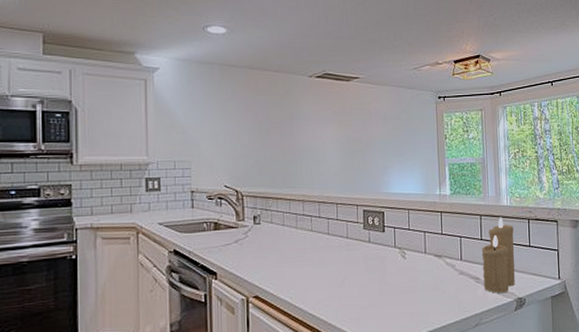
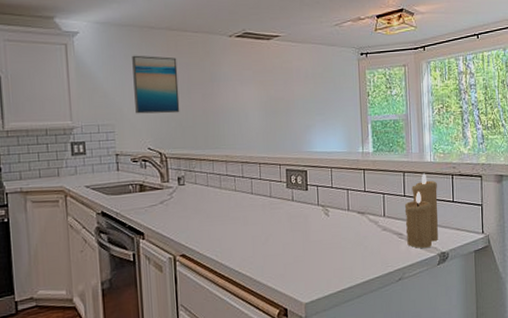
wall art: none [212,92,258,152] -> present [132,55,180,114]

